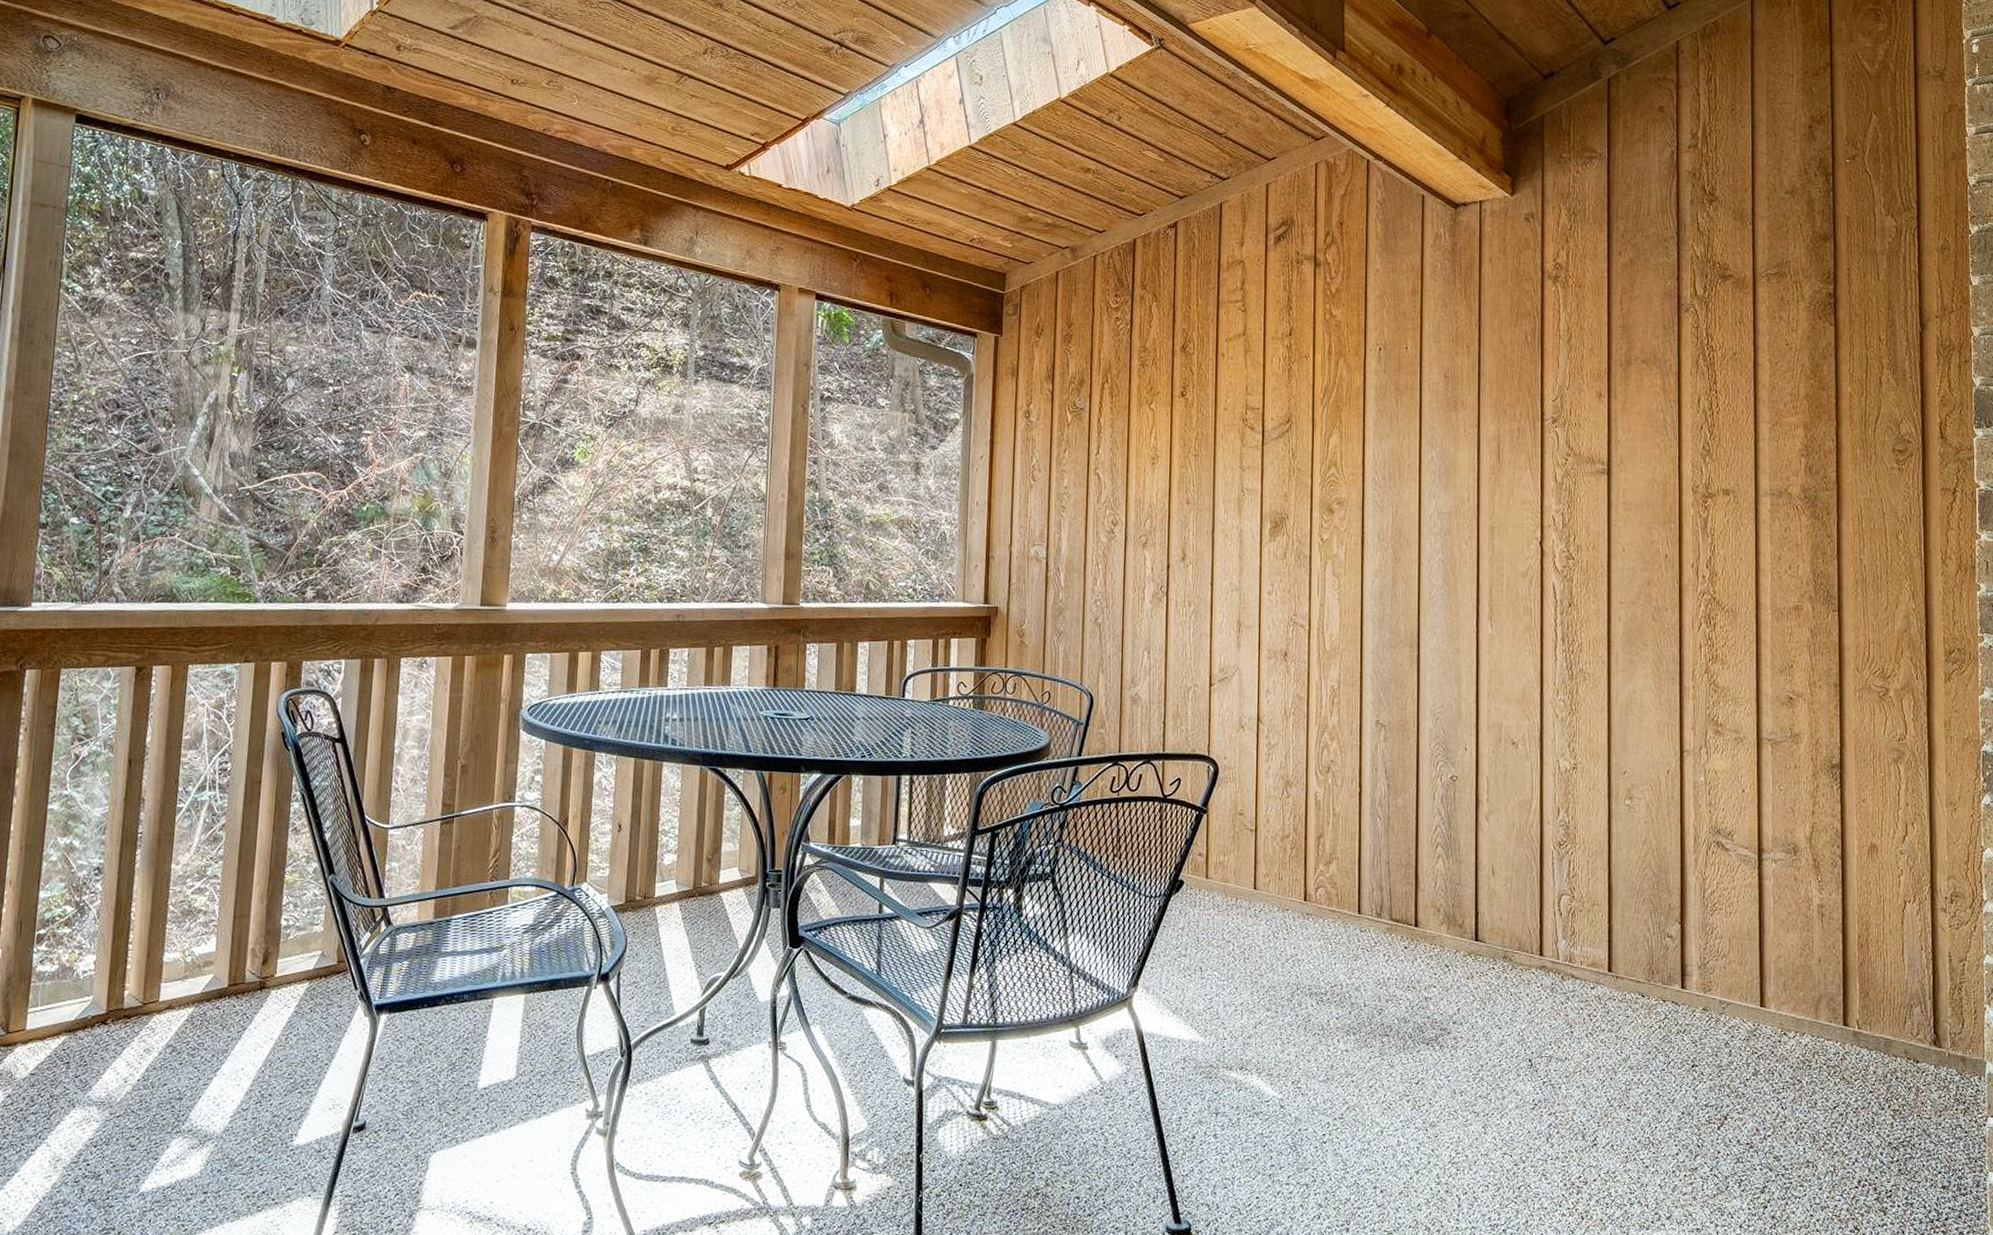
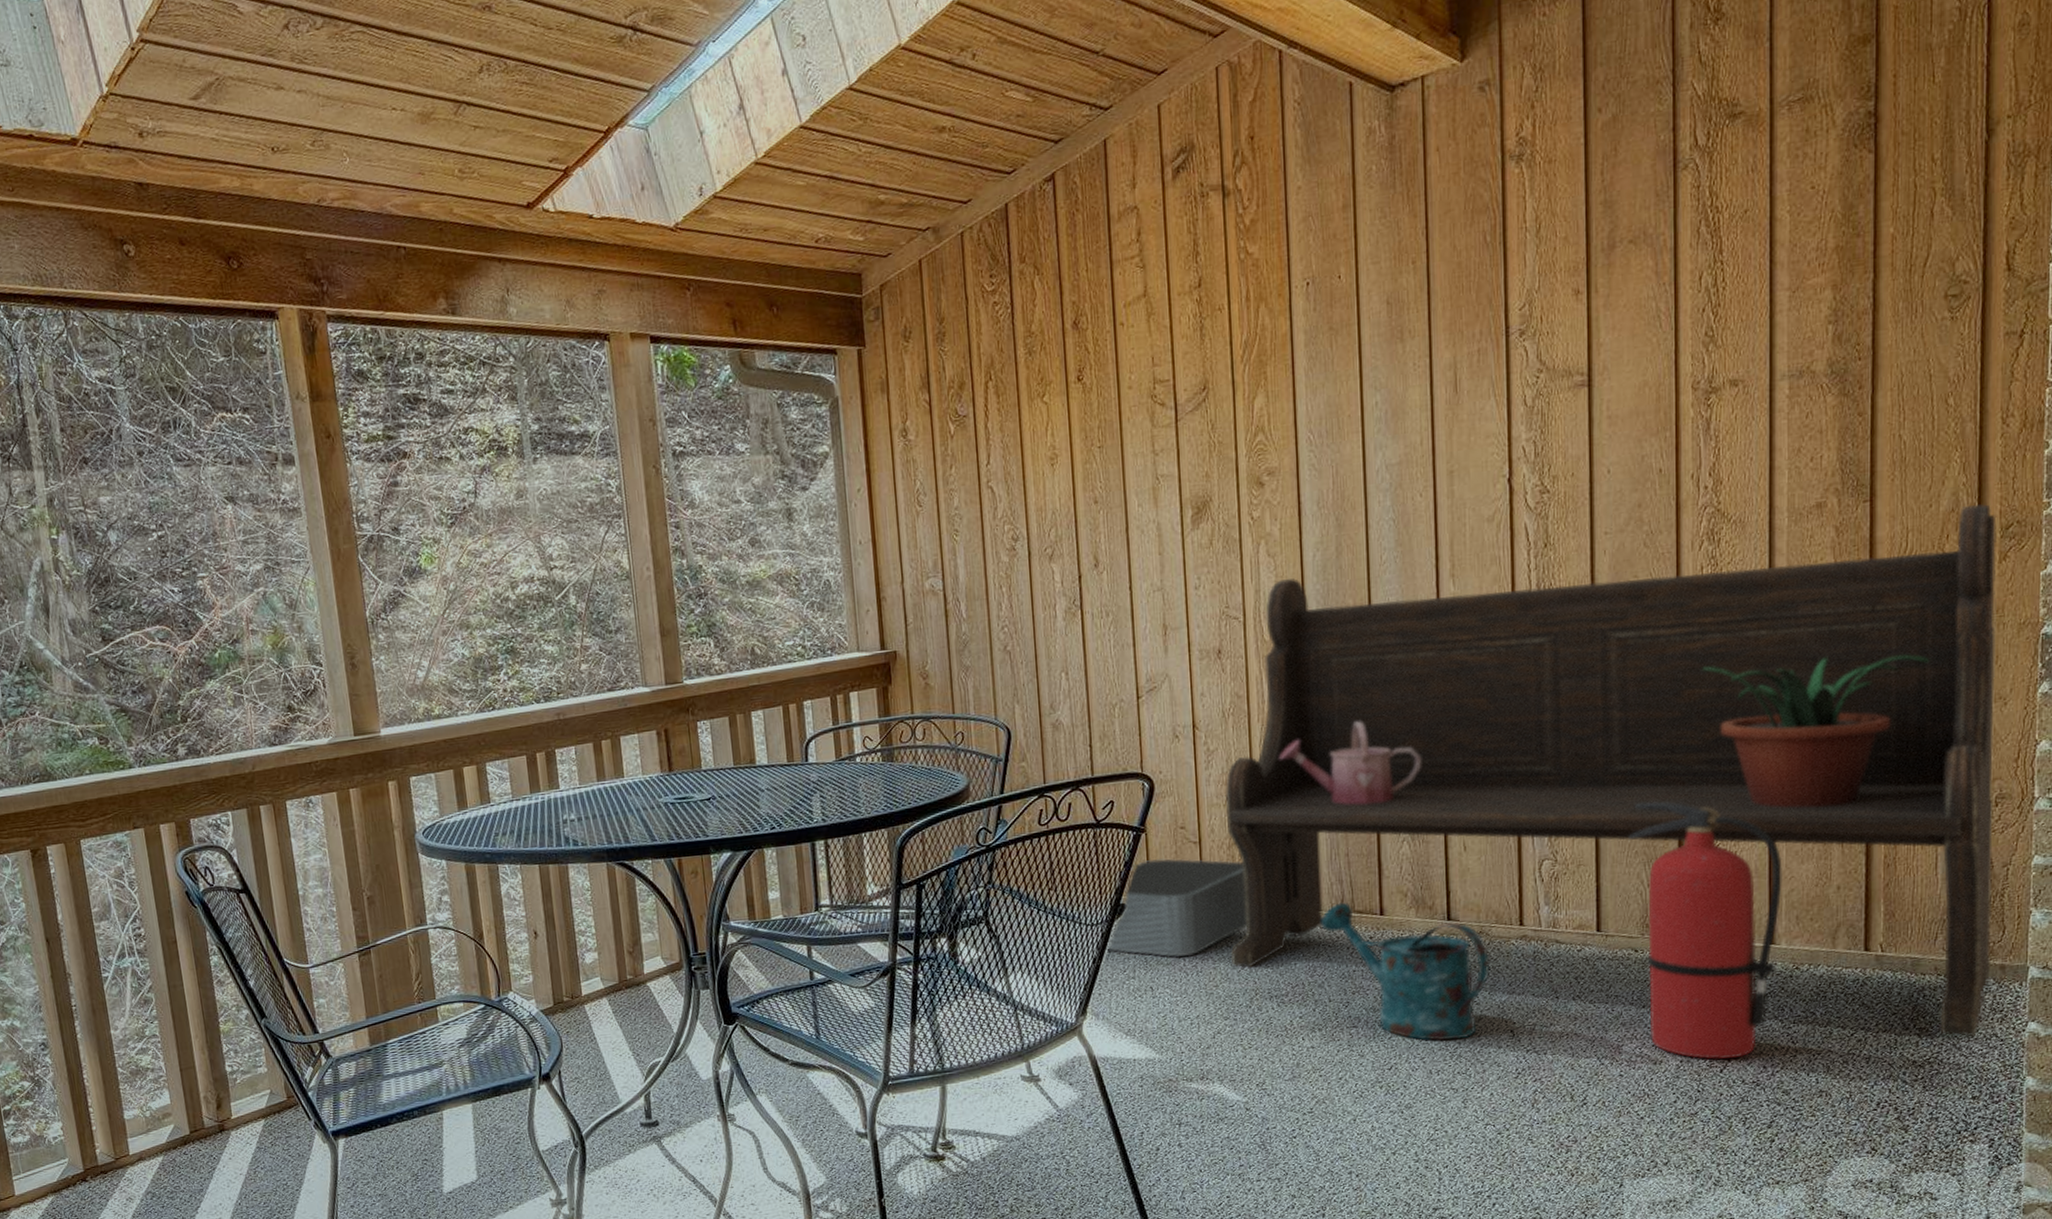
storage bin: none [1163,841,1295,942] -> present [1108,858,1248,958]
bench: none [1276,598,1953,1125] -> present [1224,504,1997,1037]
watering can: none [1332,738,1457,818] -> present [1279,721,1421,805]
watering can: none [1361,909,1513,1062] -> present [1321,902,1490,1041]
fire extinguisher: none [1637,853,1771,1116] -> present [1628,802,1782,1060]
potted plant: none [1701,736,1891,883] -> present [1702,655,1930,808]

